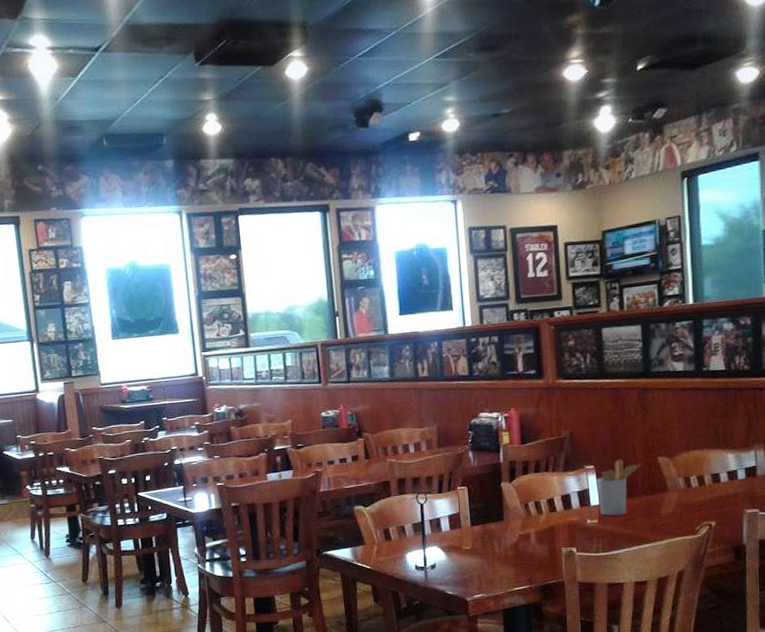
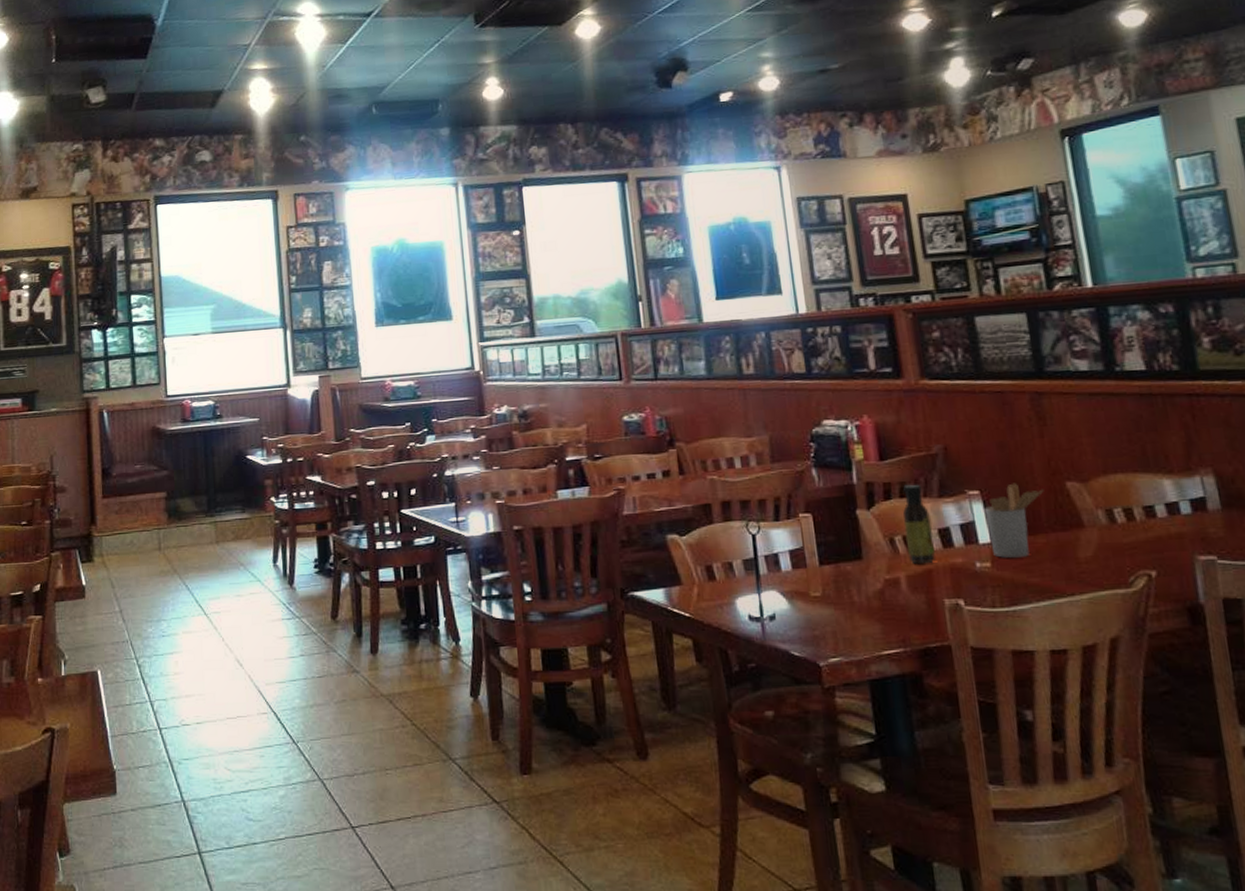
sauce bottle: none [536,462,558,522] -> present [903,484,936,563]

